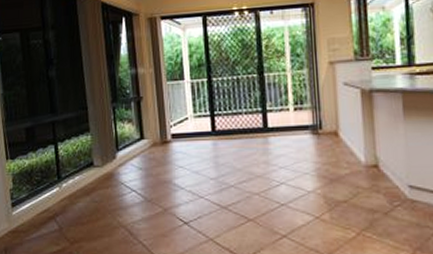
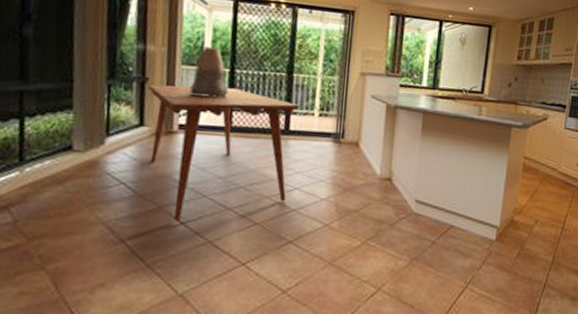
dining table: none [143,95,274,222] -> present [148,84,300,222]
decorative urn: none [176,61,208,108] -> present [189,46,228,98]

